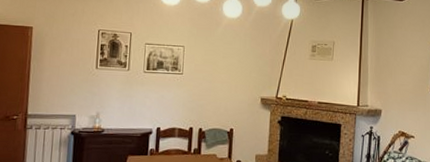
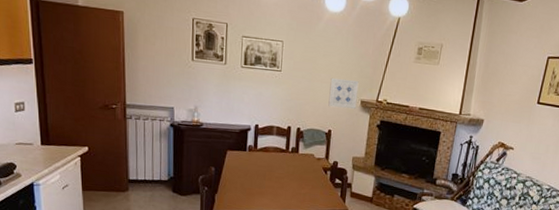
wall art: none [229,77,258,107] -> present [328,77,359,110]

